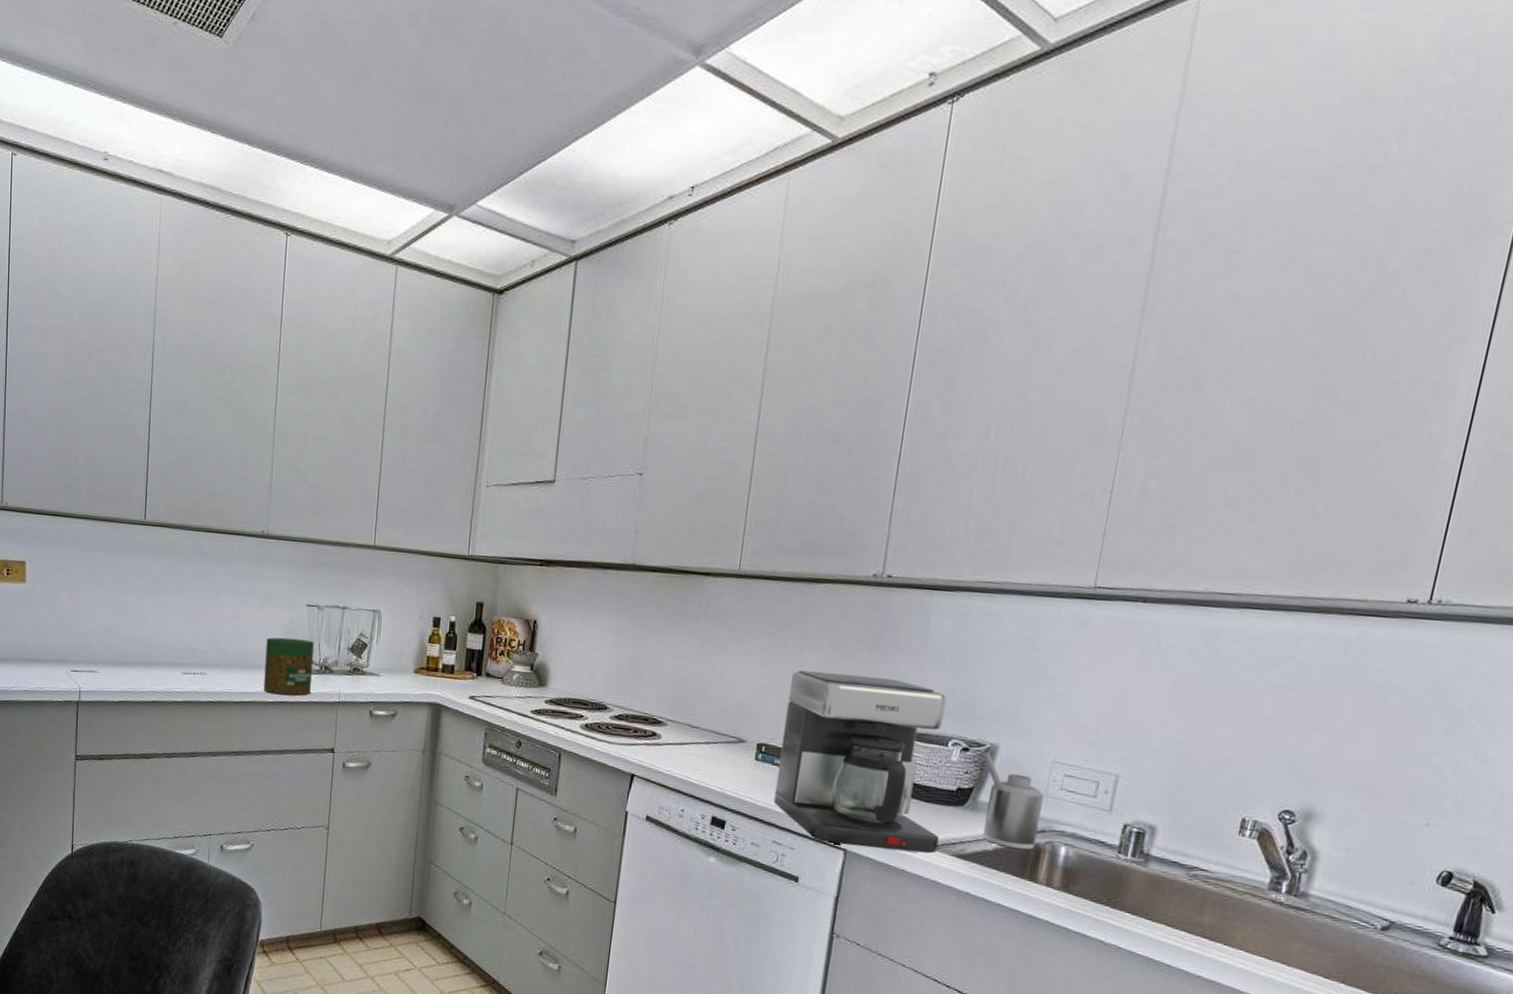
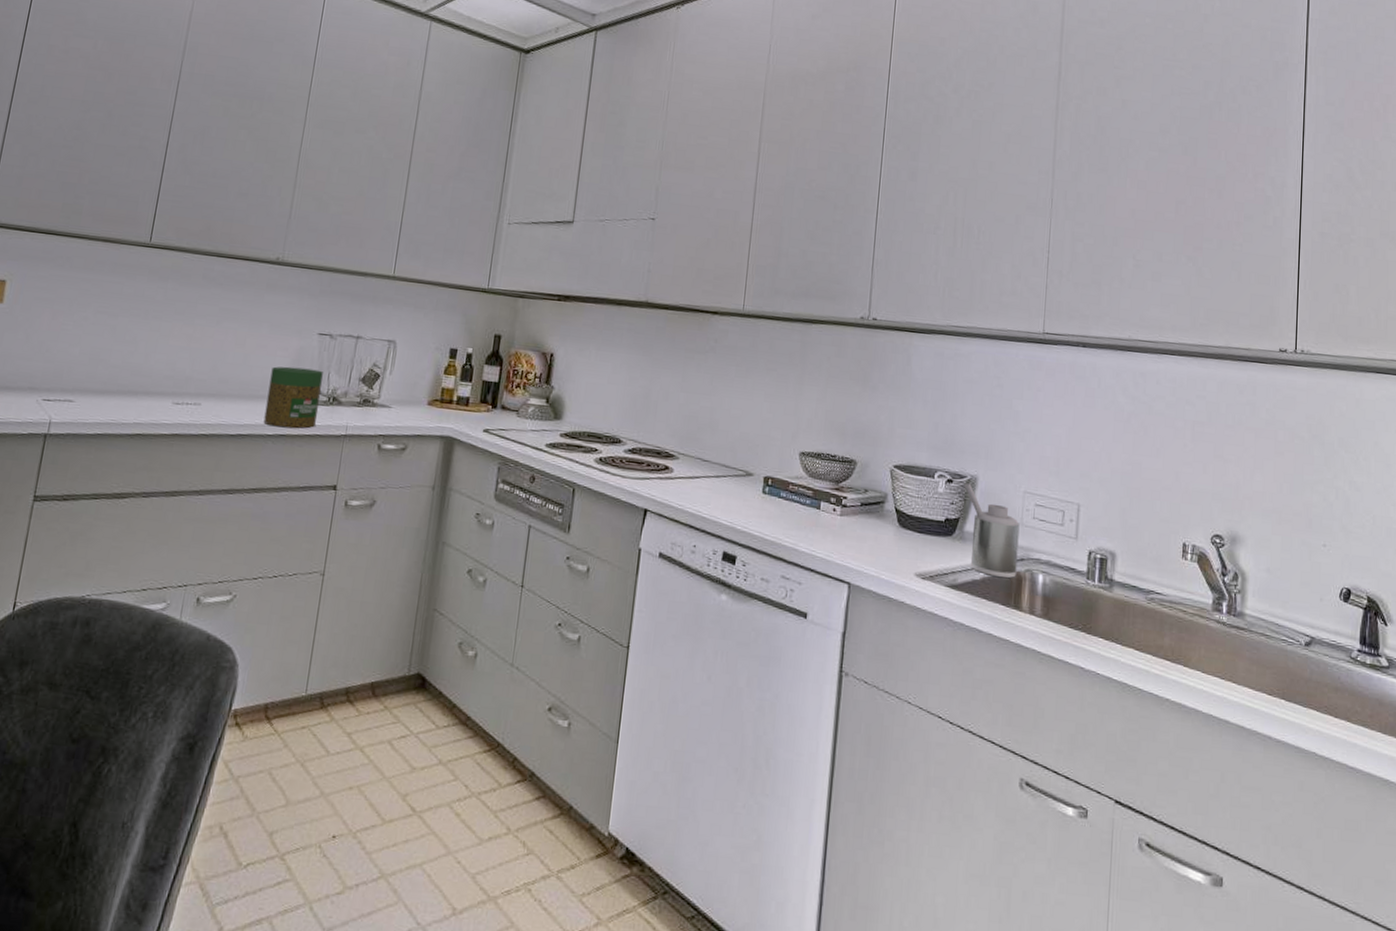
coffee maker: present [773,670,947,854] -> none [781,405,933,585]

